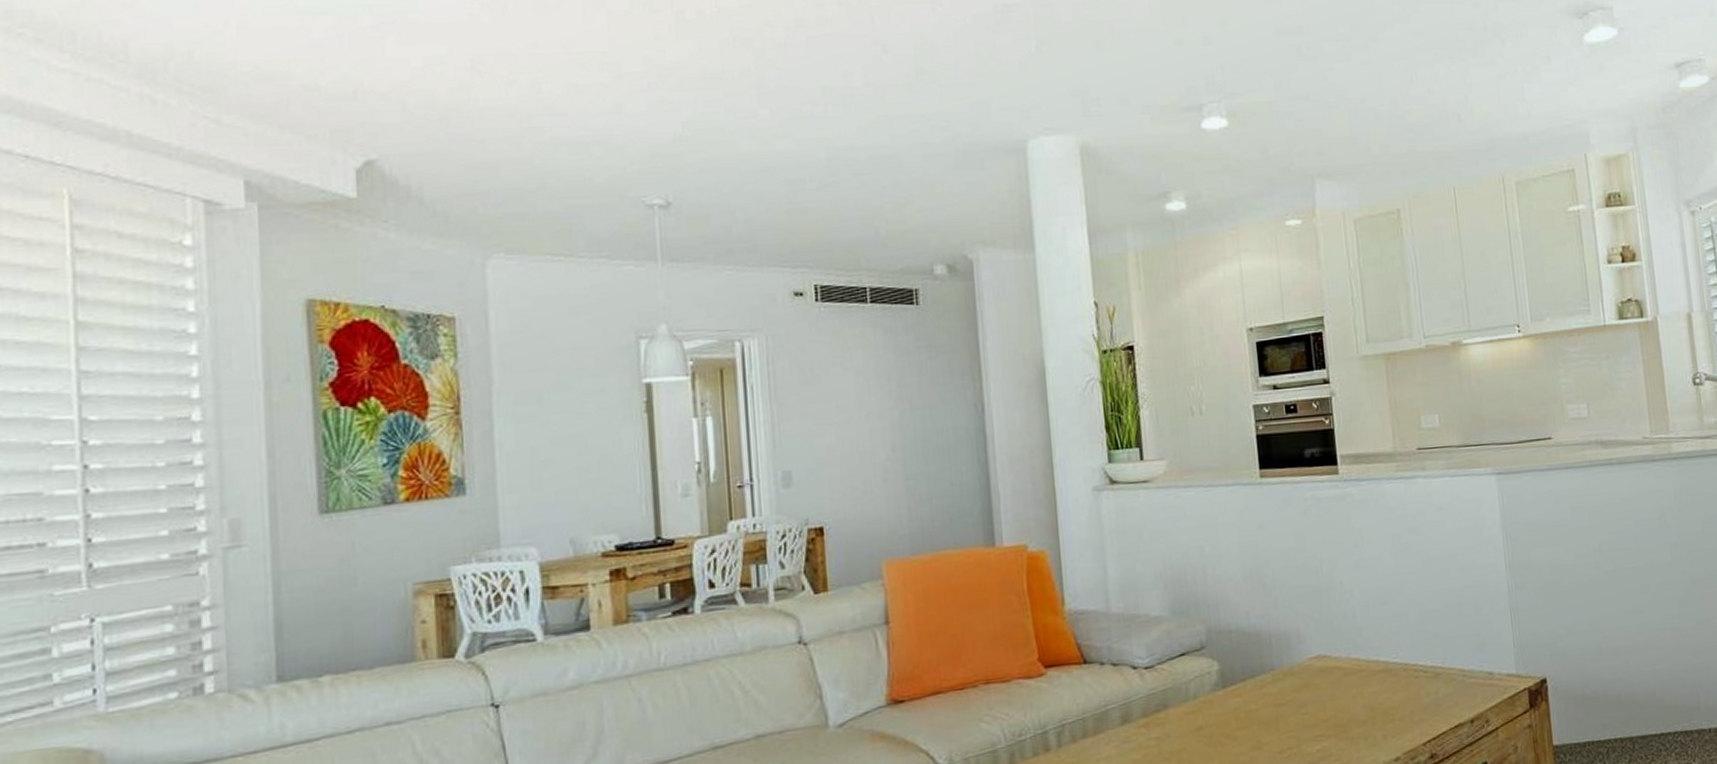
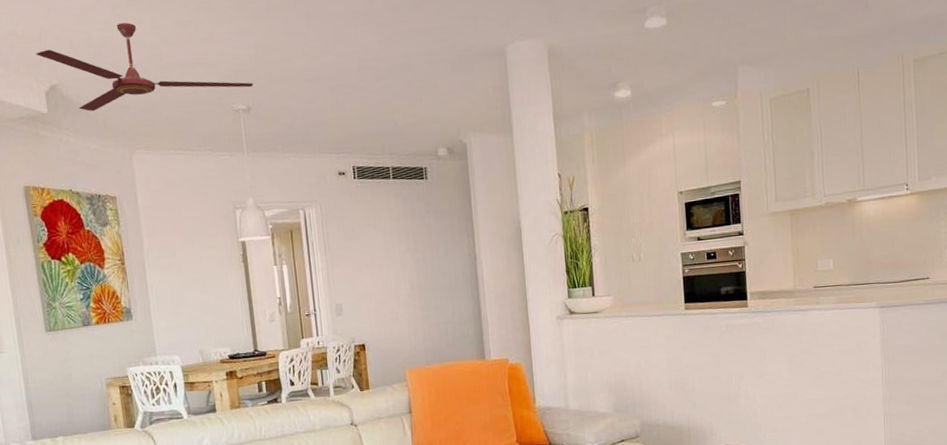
ceiling fan: none [346,83,677,198] -> present [35,22,254,111]

